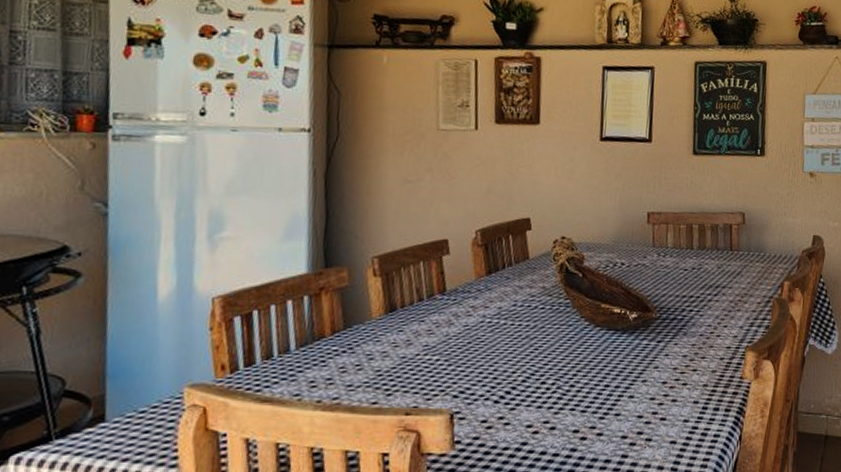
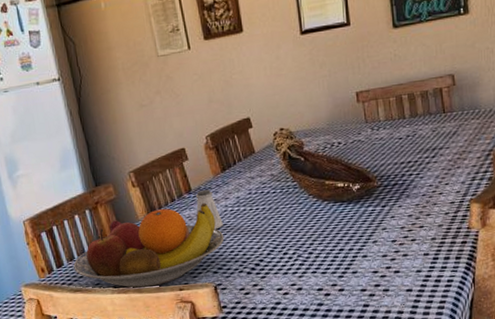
fruit bowl: none [268,308,475,406] -> present [73,203,225,288]
saltshaker: none [447,292,477,342] -> present [195,189,223,229]

